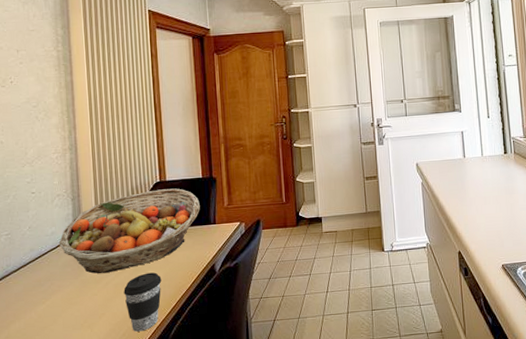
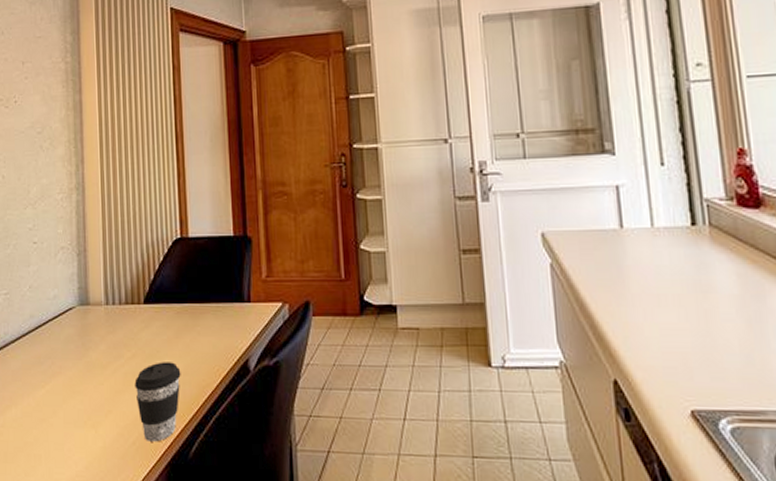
fruit basket: present [58,188,200,274] -> none [61,248,231,357]

